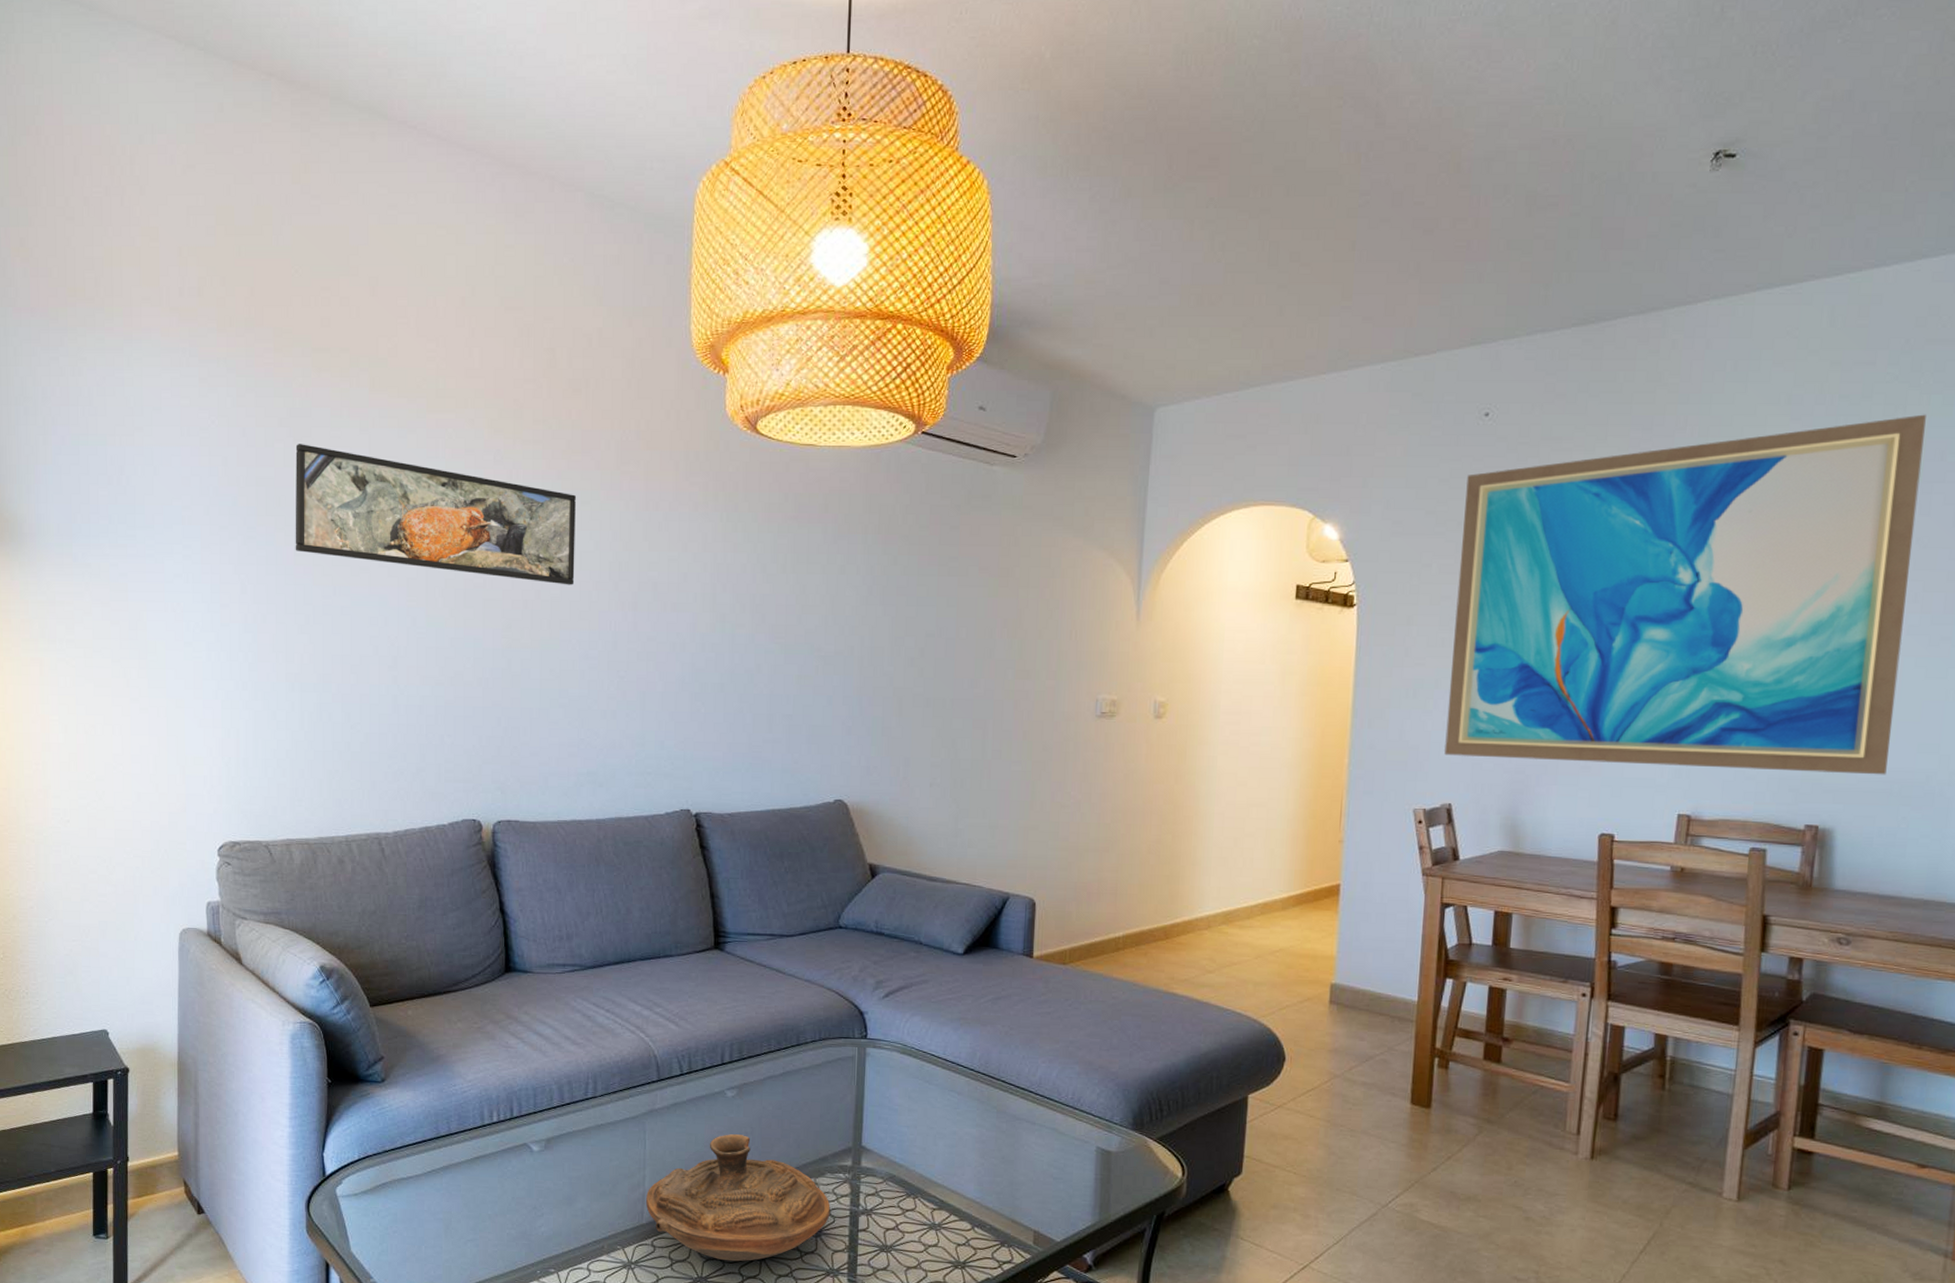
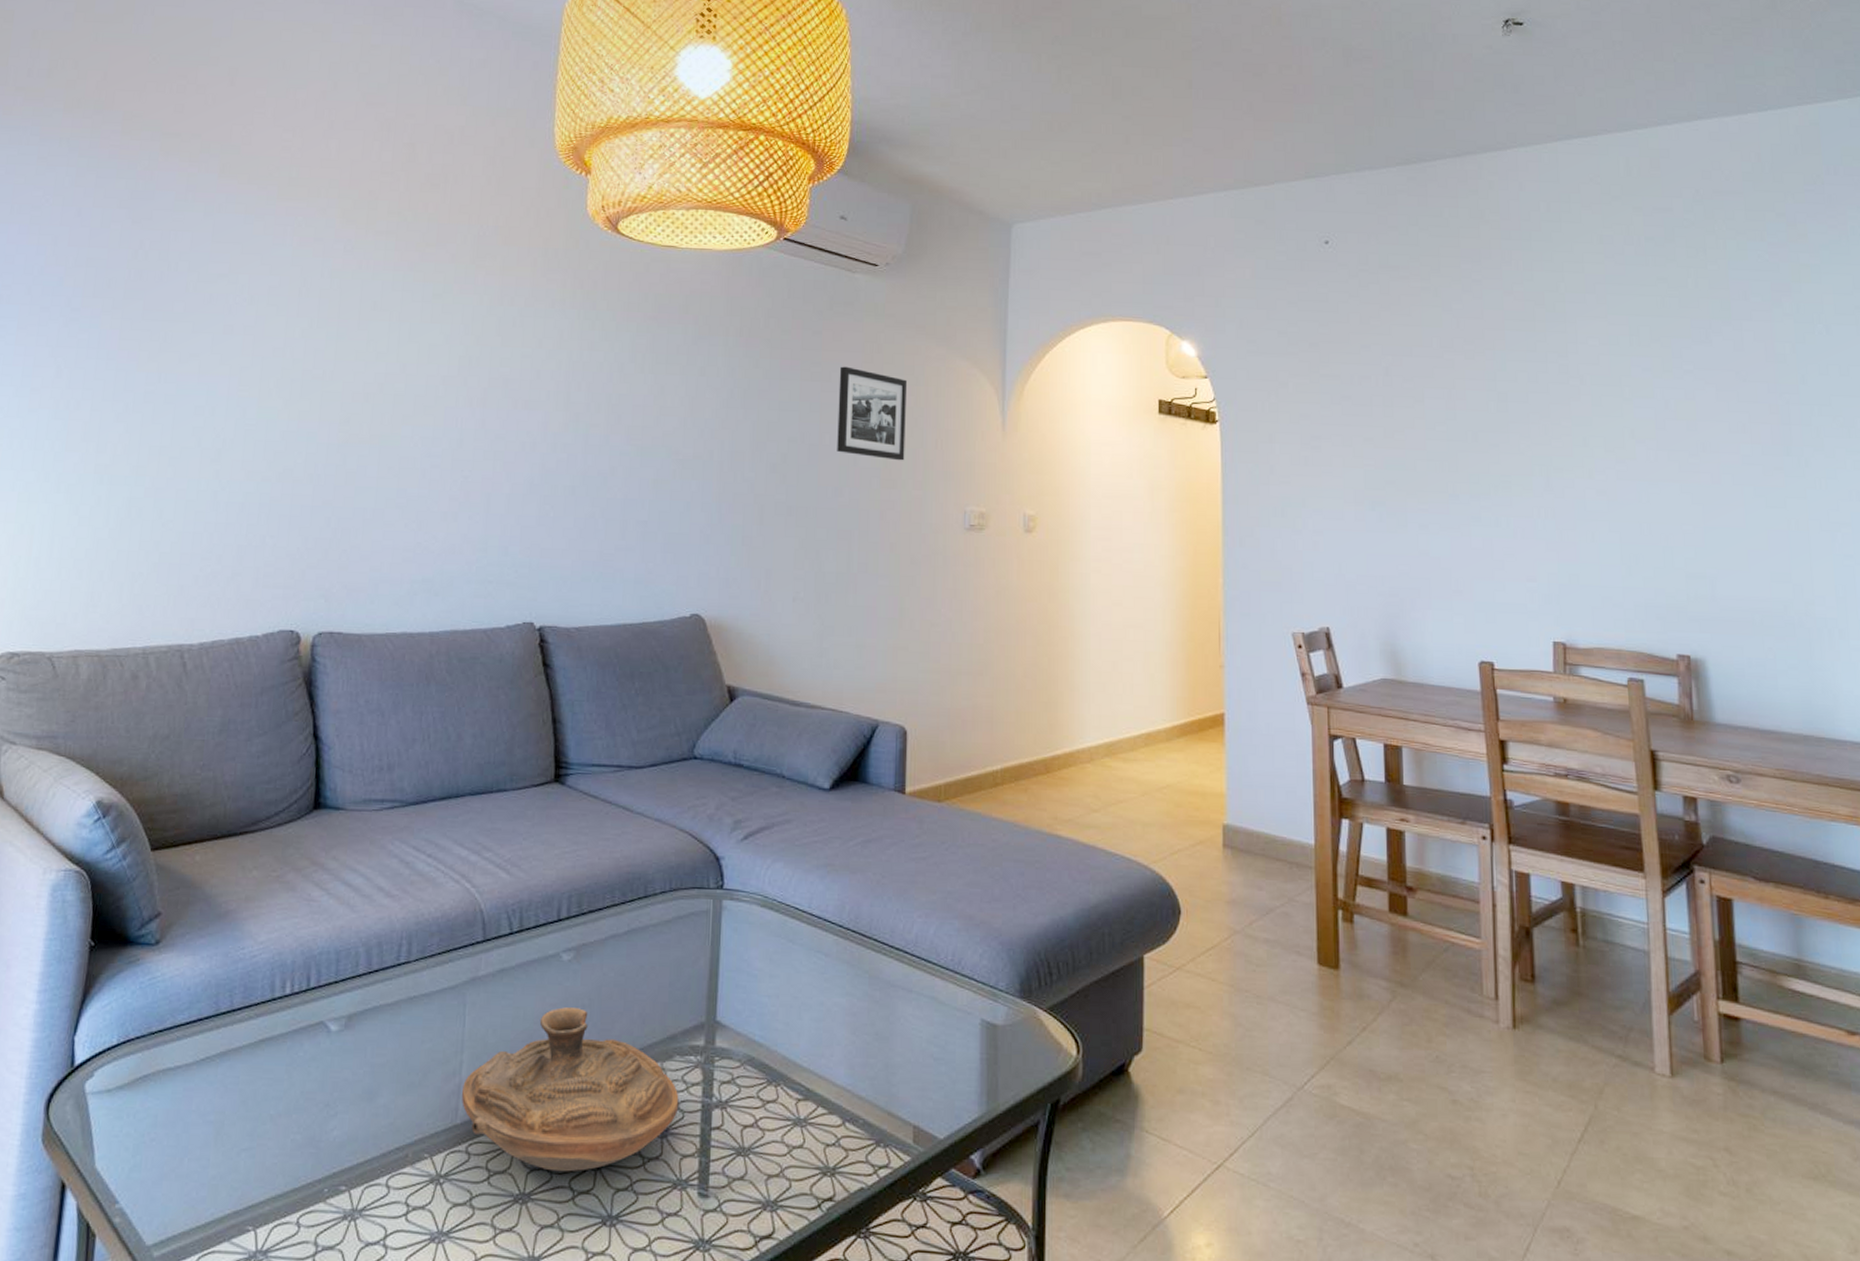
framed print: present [295,444,576,585] -> none [121,226,428,379]
picture frame: none [973,560,1043,652] -> present [837,366,907,461]
wall art: present [1444,414,1926,775] -> none [1314,257,1746,604]

